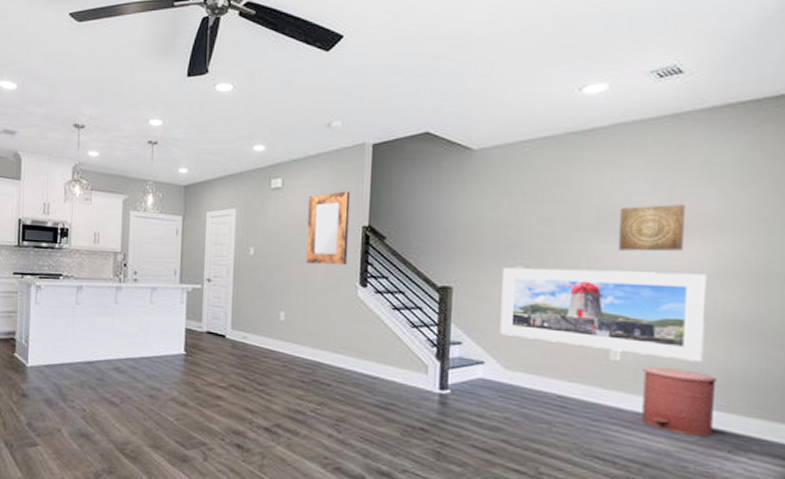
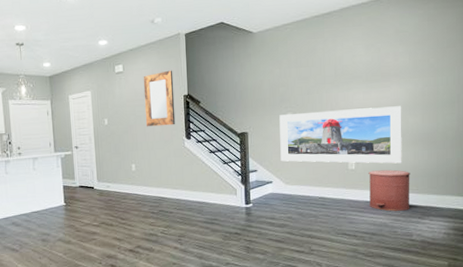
wall art: present [617,204,685,252] -> none [348,61,387,95]

